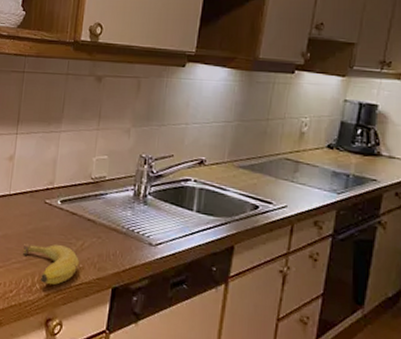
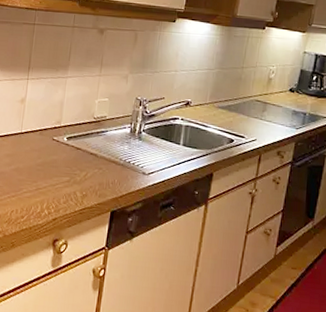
fruit: present [23,243,79,285] -> none [33,175,83,211]

